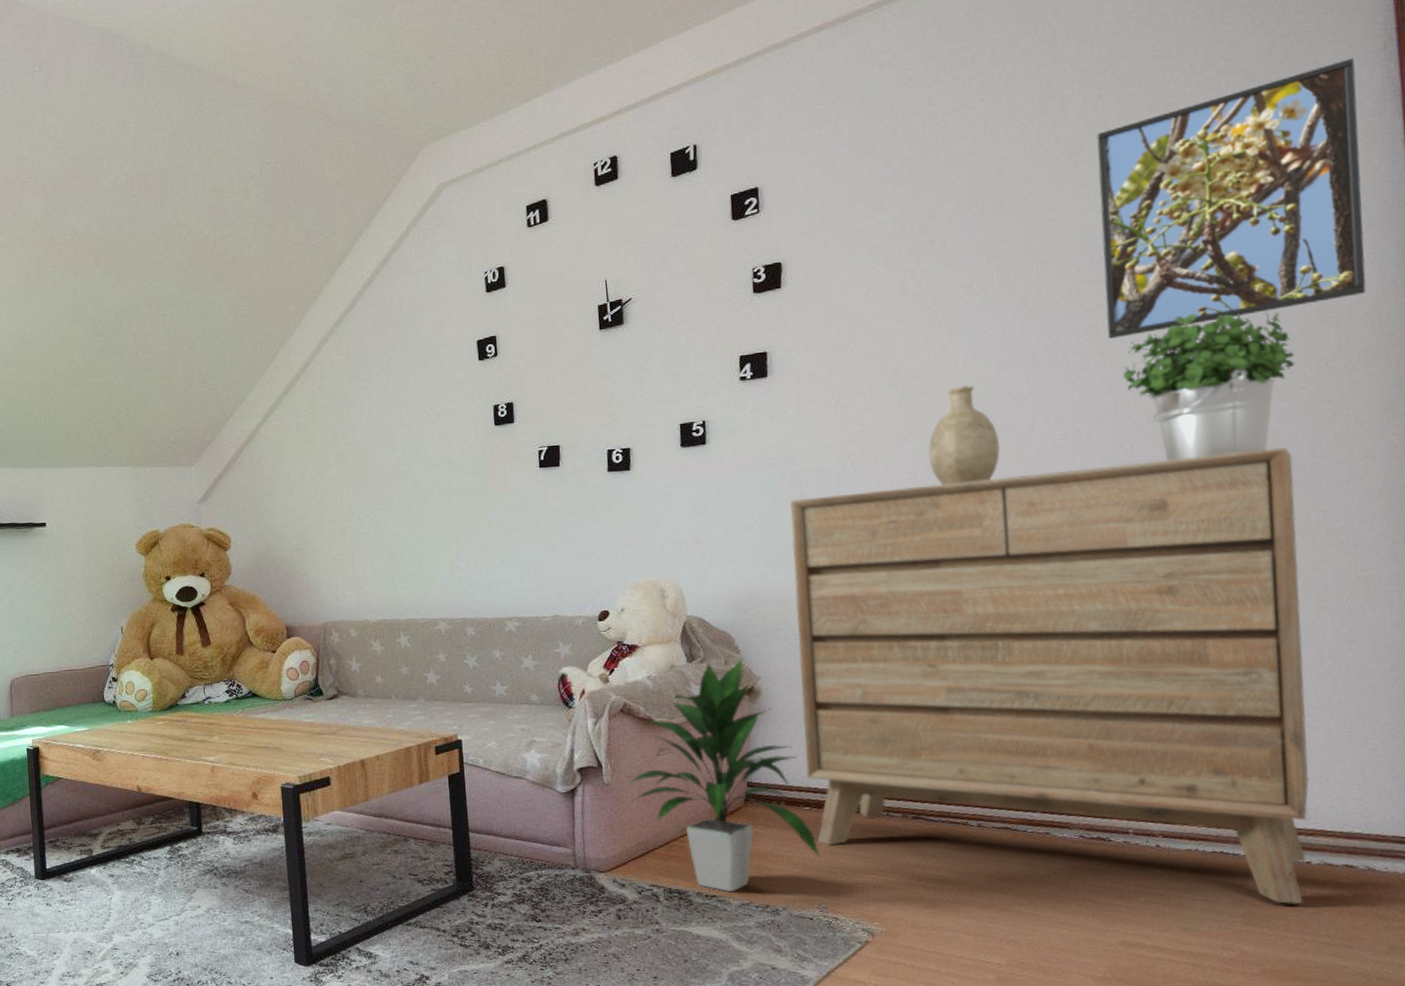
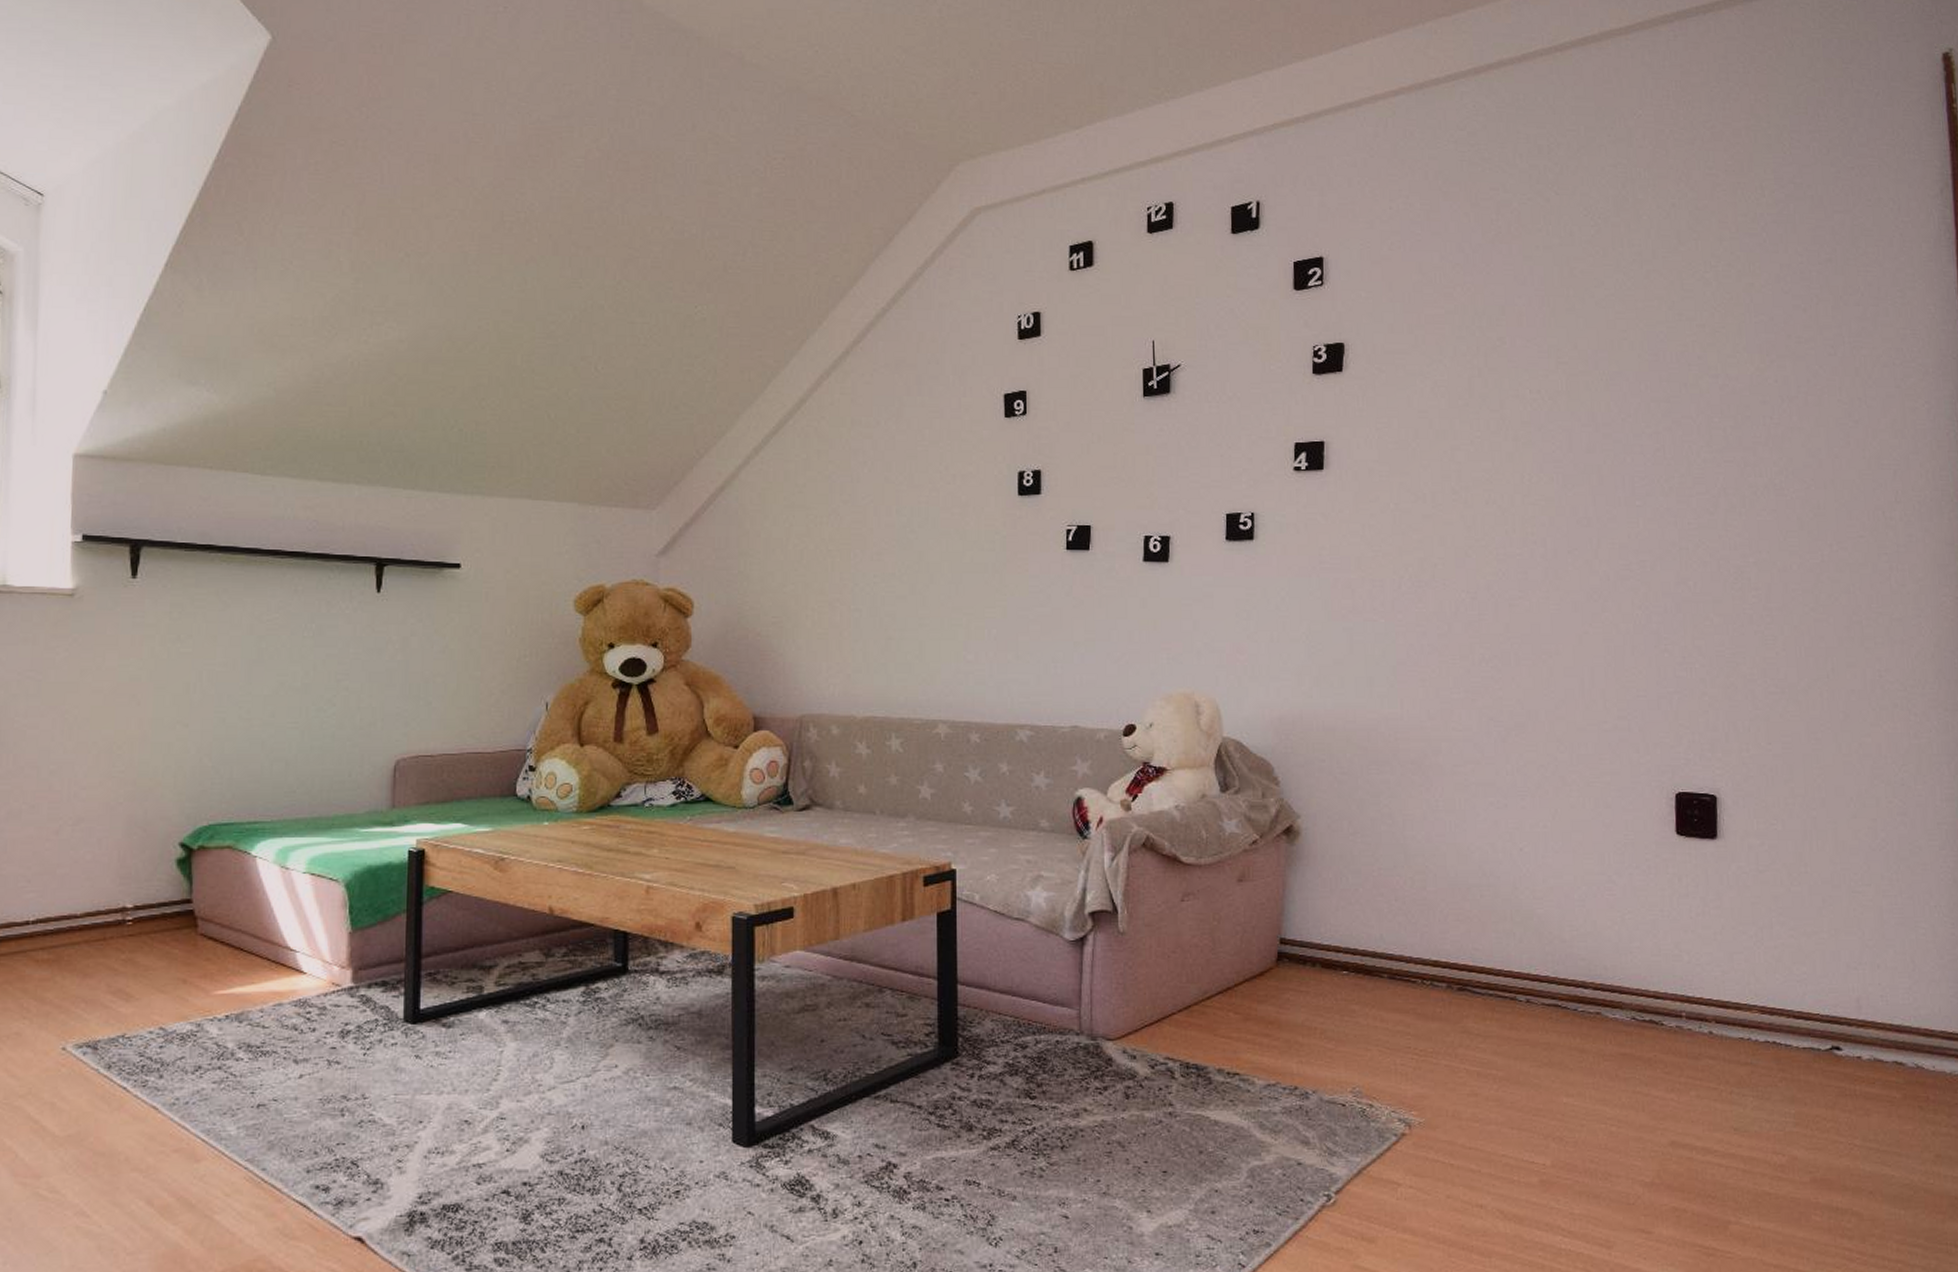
indoor plant: present [627,657,821,892] -> none [1145,790,1358,1070]
dresser: present [790,447,1309,905] -> none [1341,598,1861,1105]
decorative vase: present [928,385,1000,485] -> none [1489,501,1563,609]
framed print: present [1096,57,1366,339] -> none [1669,198,1922,465]
potted plant: present [1122,312,1295,461] -> none [1688,446,1854,604]

